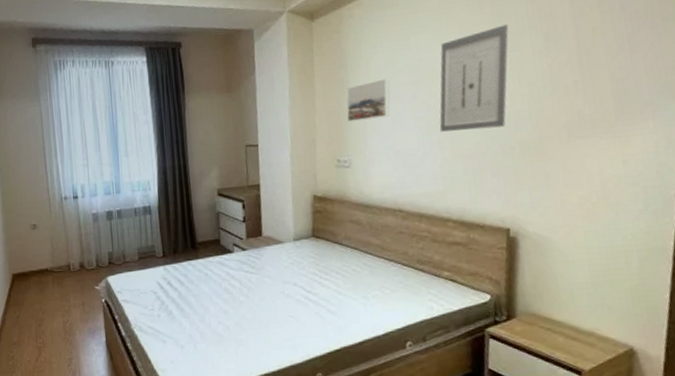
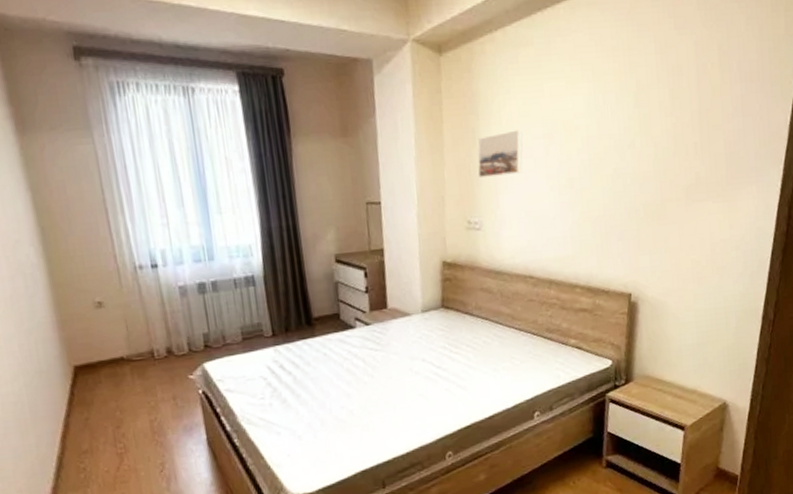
wall art: present [439,24,509,132] -> none [570,76,639,192]

